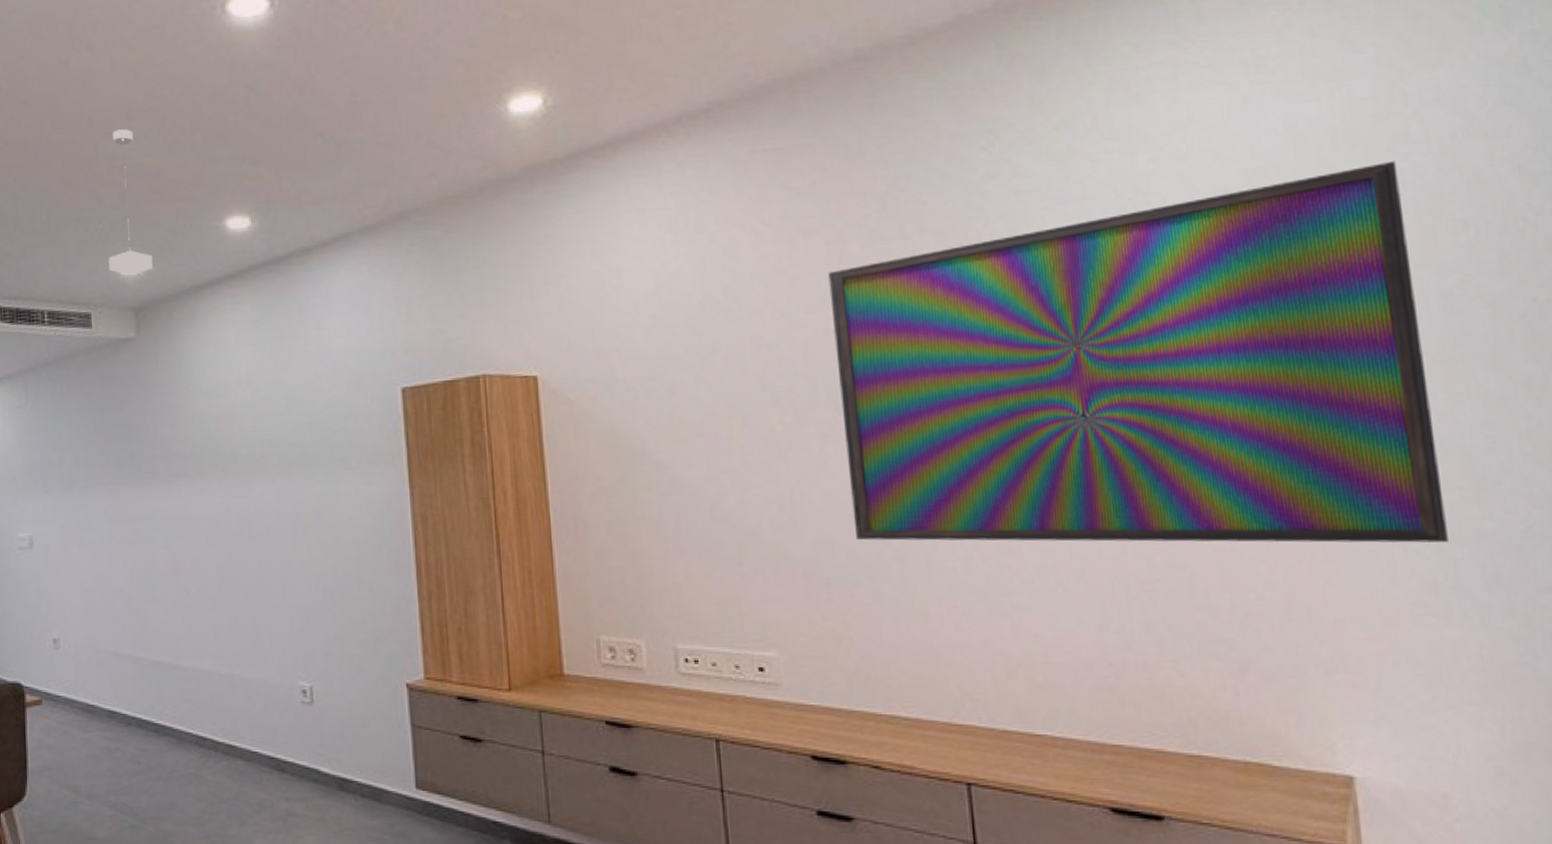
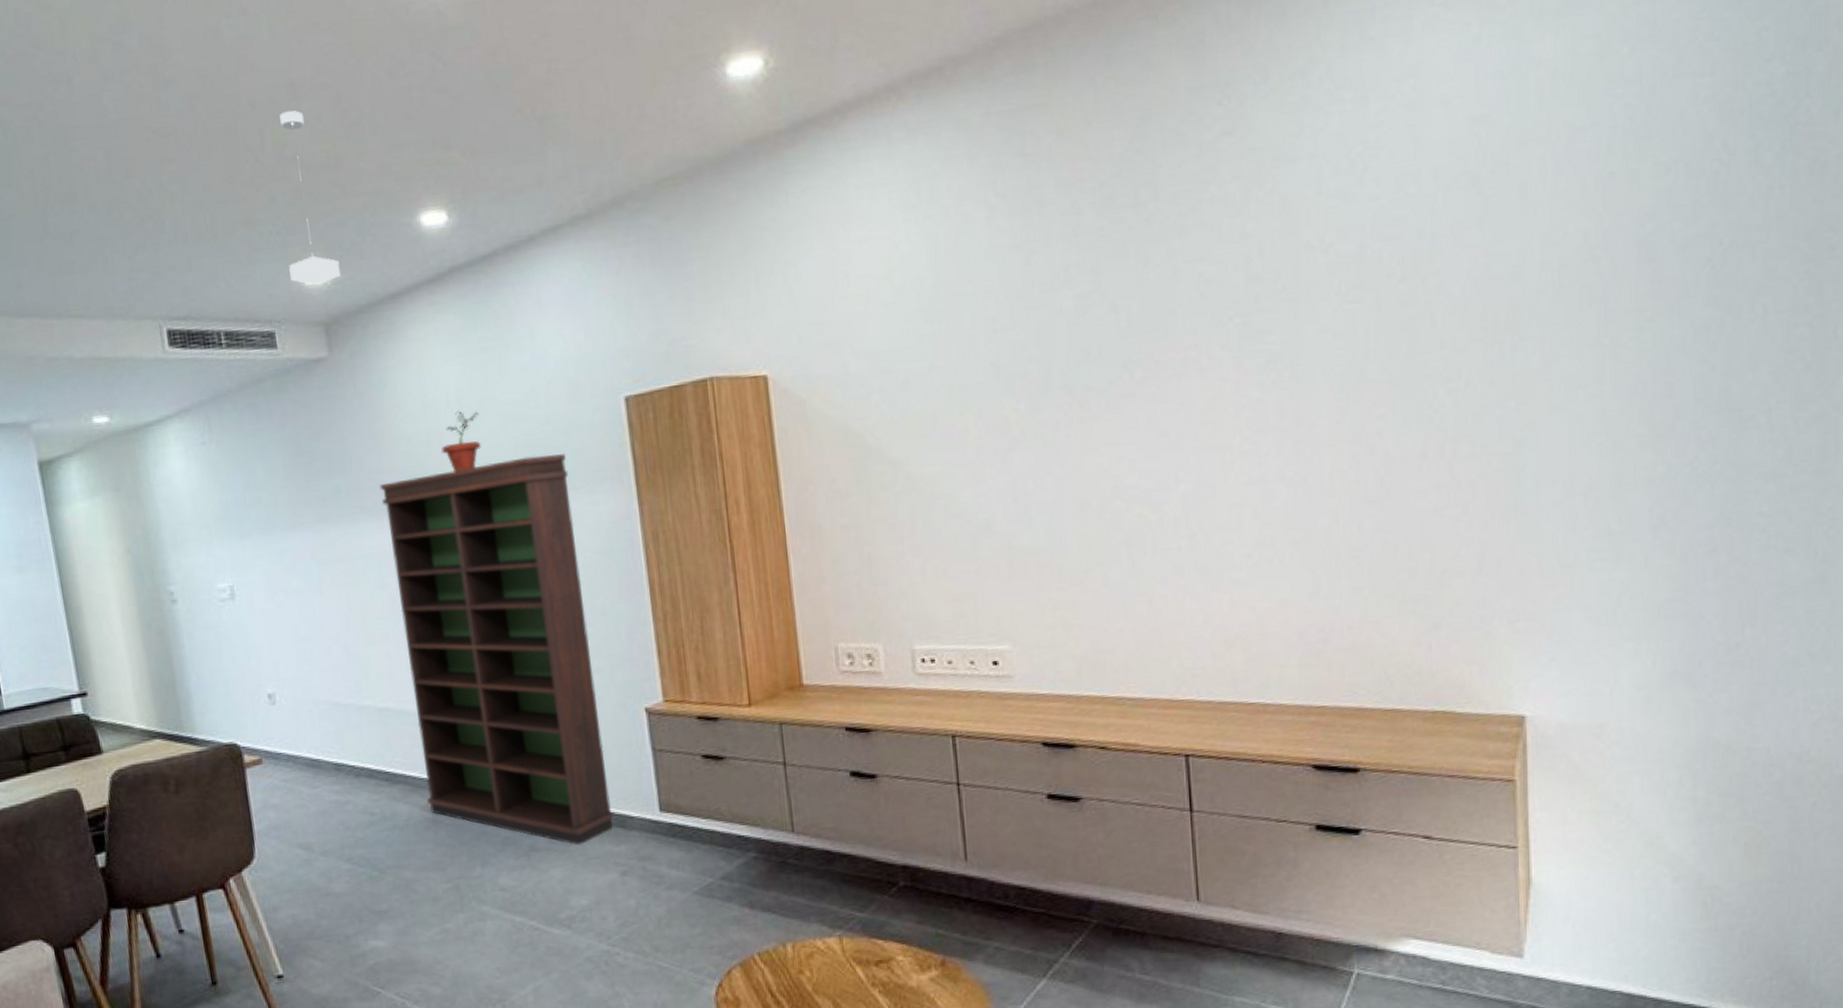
bookshelf: none [171,436,370,815] -> present [379,454,614,846]
potted plant: none [229,391,267,446] -> present [441,410,482,472]
television: present [828,160,1449,544] -> none [1063,102,1624,527]

